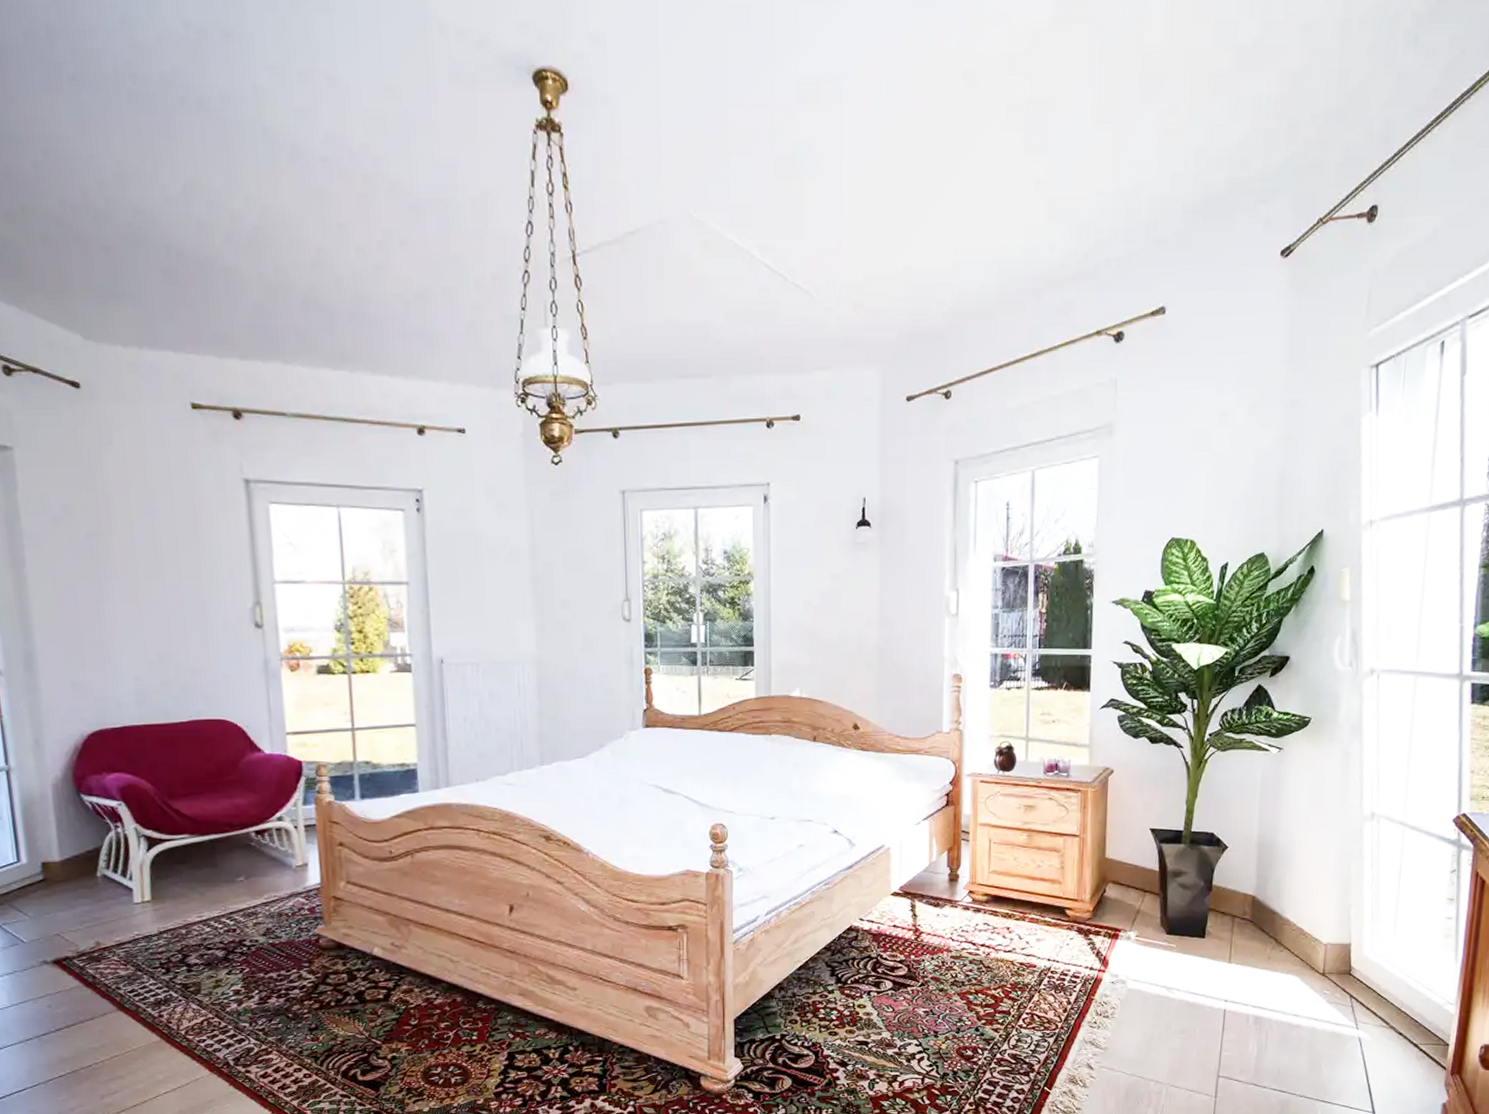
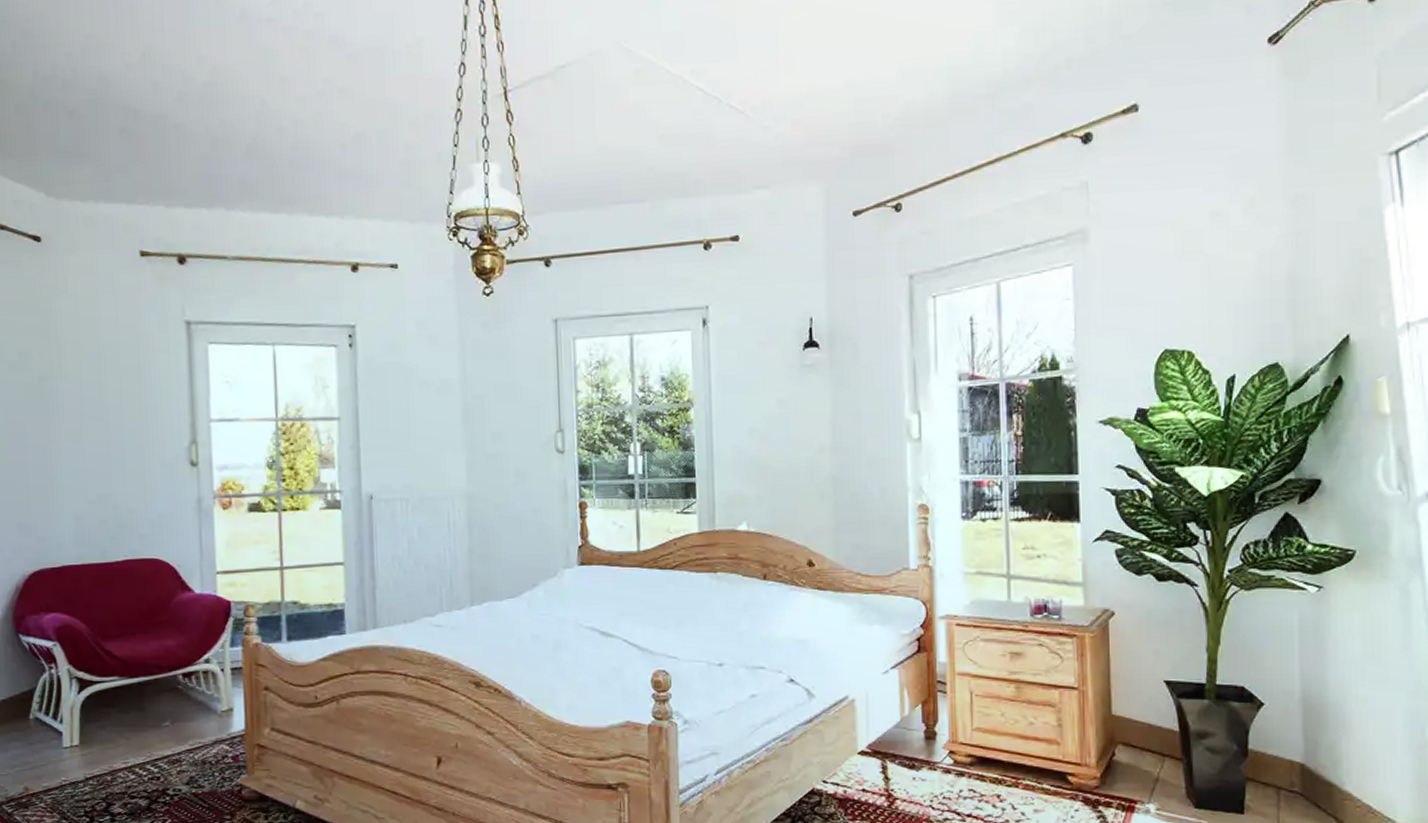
alarm clock: present [993,740,1018,775] -> none [970,578,999,617]

